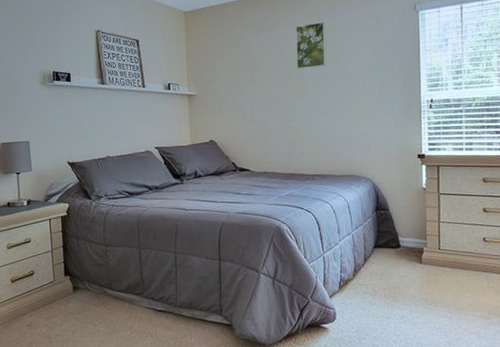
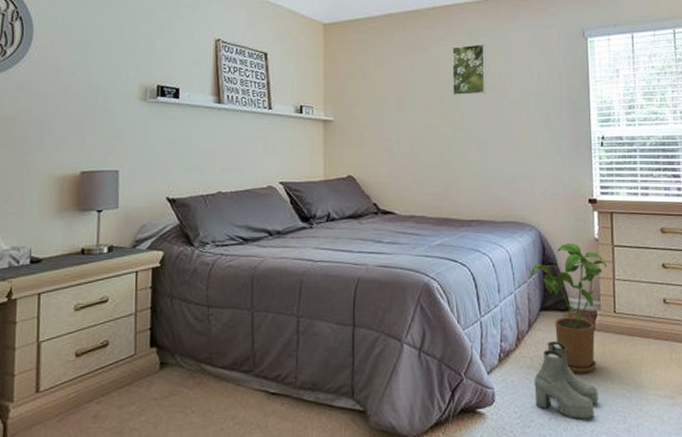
house plant: none [365,192,433,298] -> present [529,242,607,373]
boots: none [369,272,424,334] -> present [534,340,599,419]

